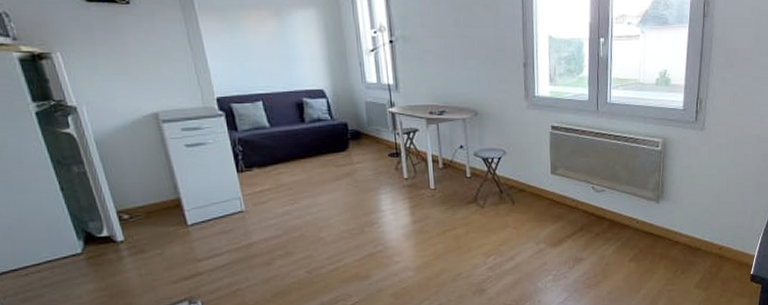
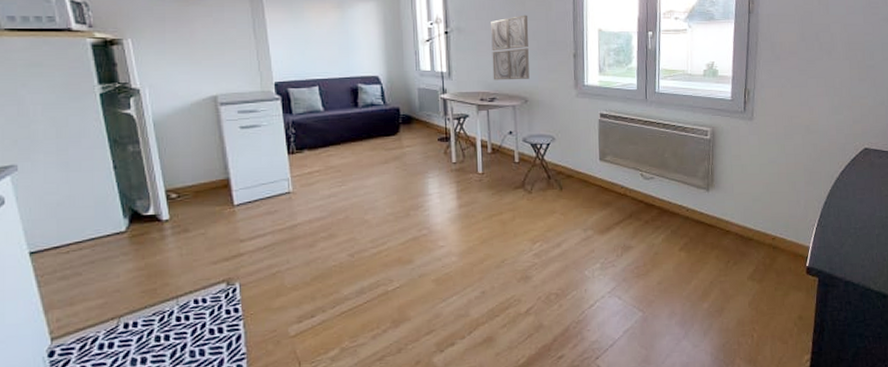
wall art: none [437,21,479,92] -> present [491,15,529,80]

